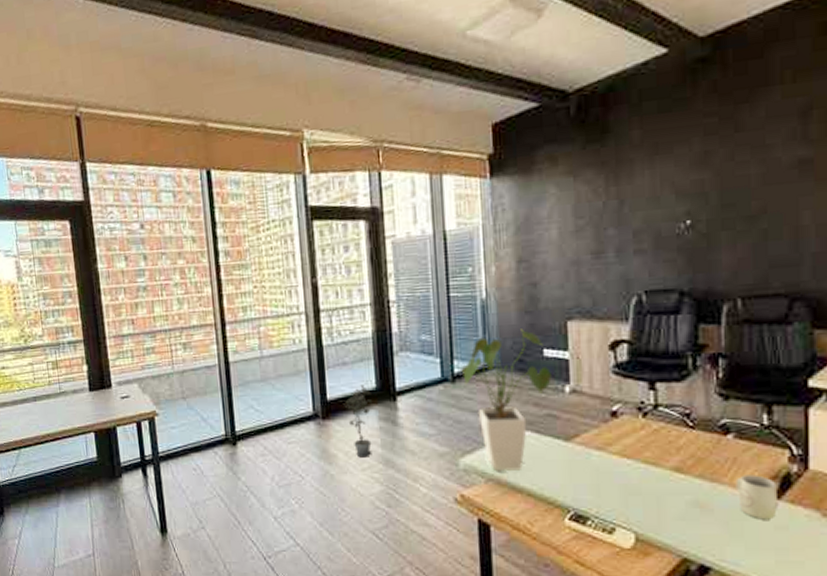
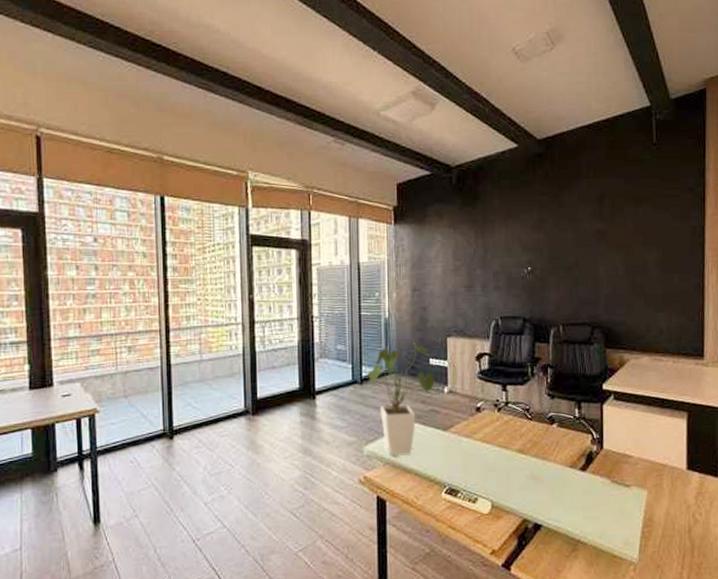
potted plant: present [344,385,372,458] -> none [271,386,295,448]
mug: present [735,475,777,520] -> none [558,453,584,487]

